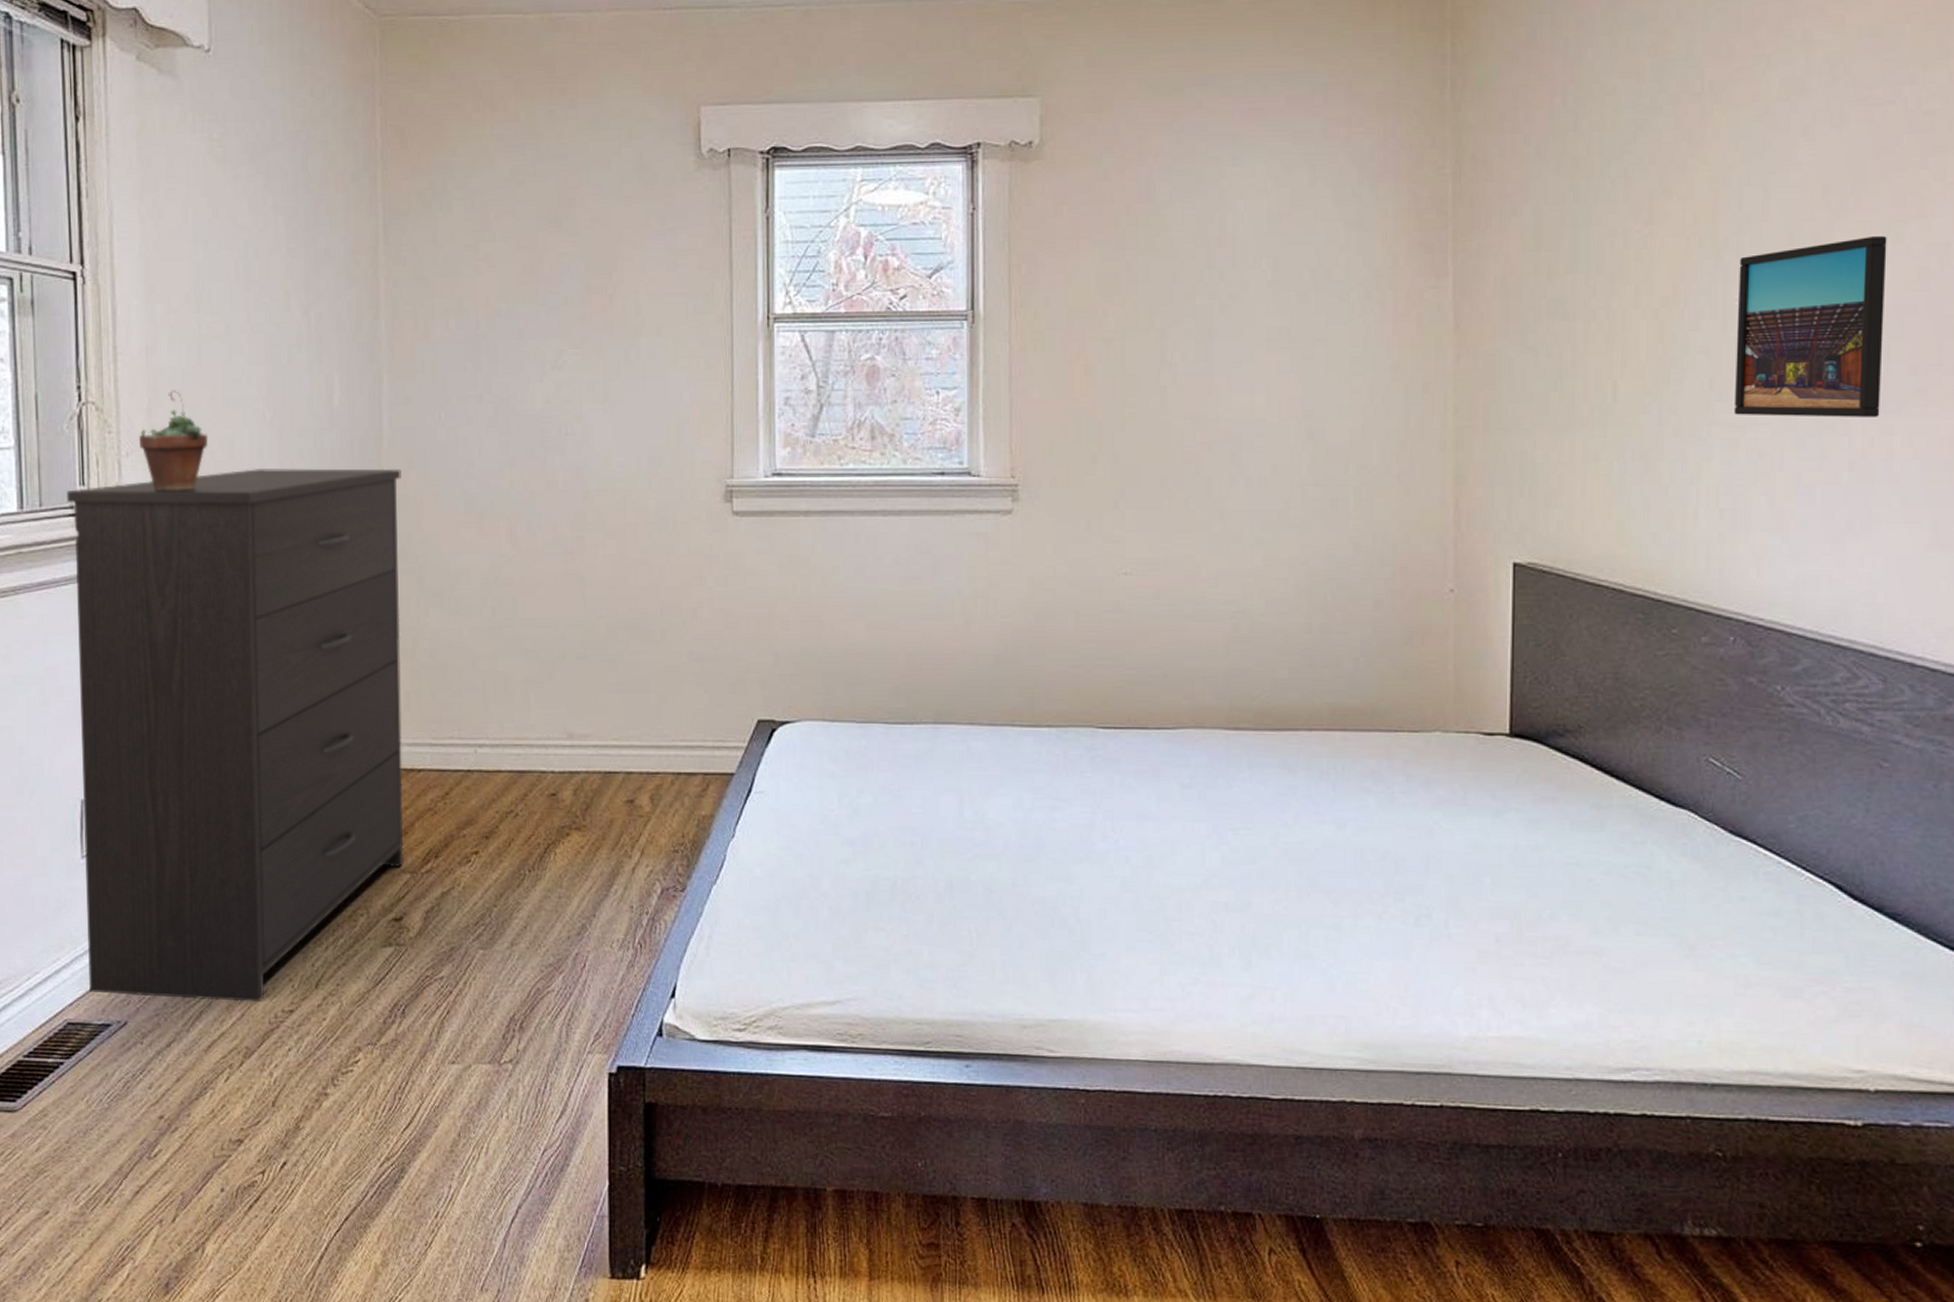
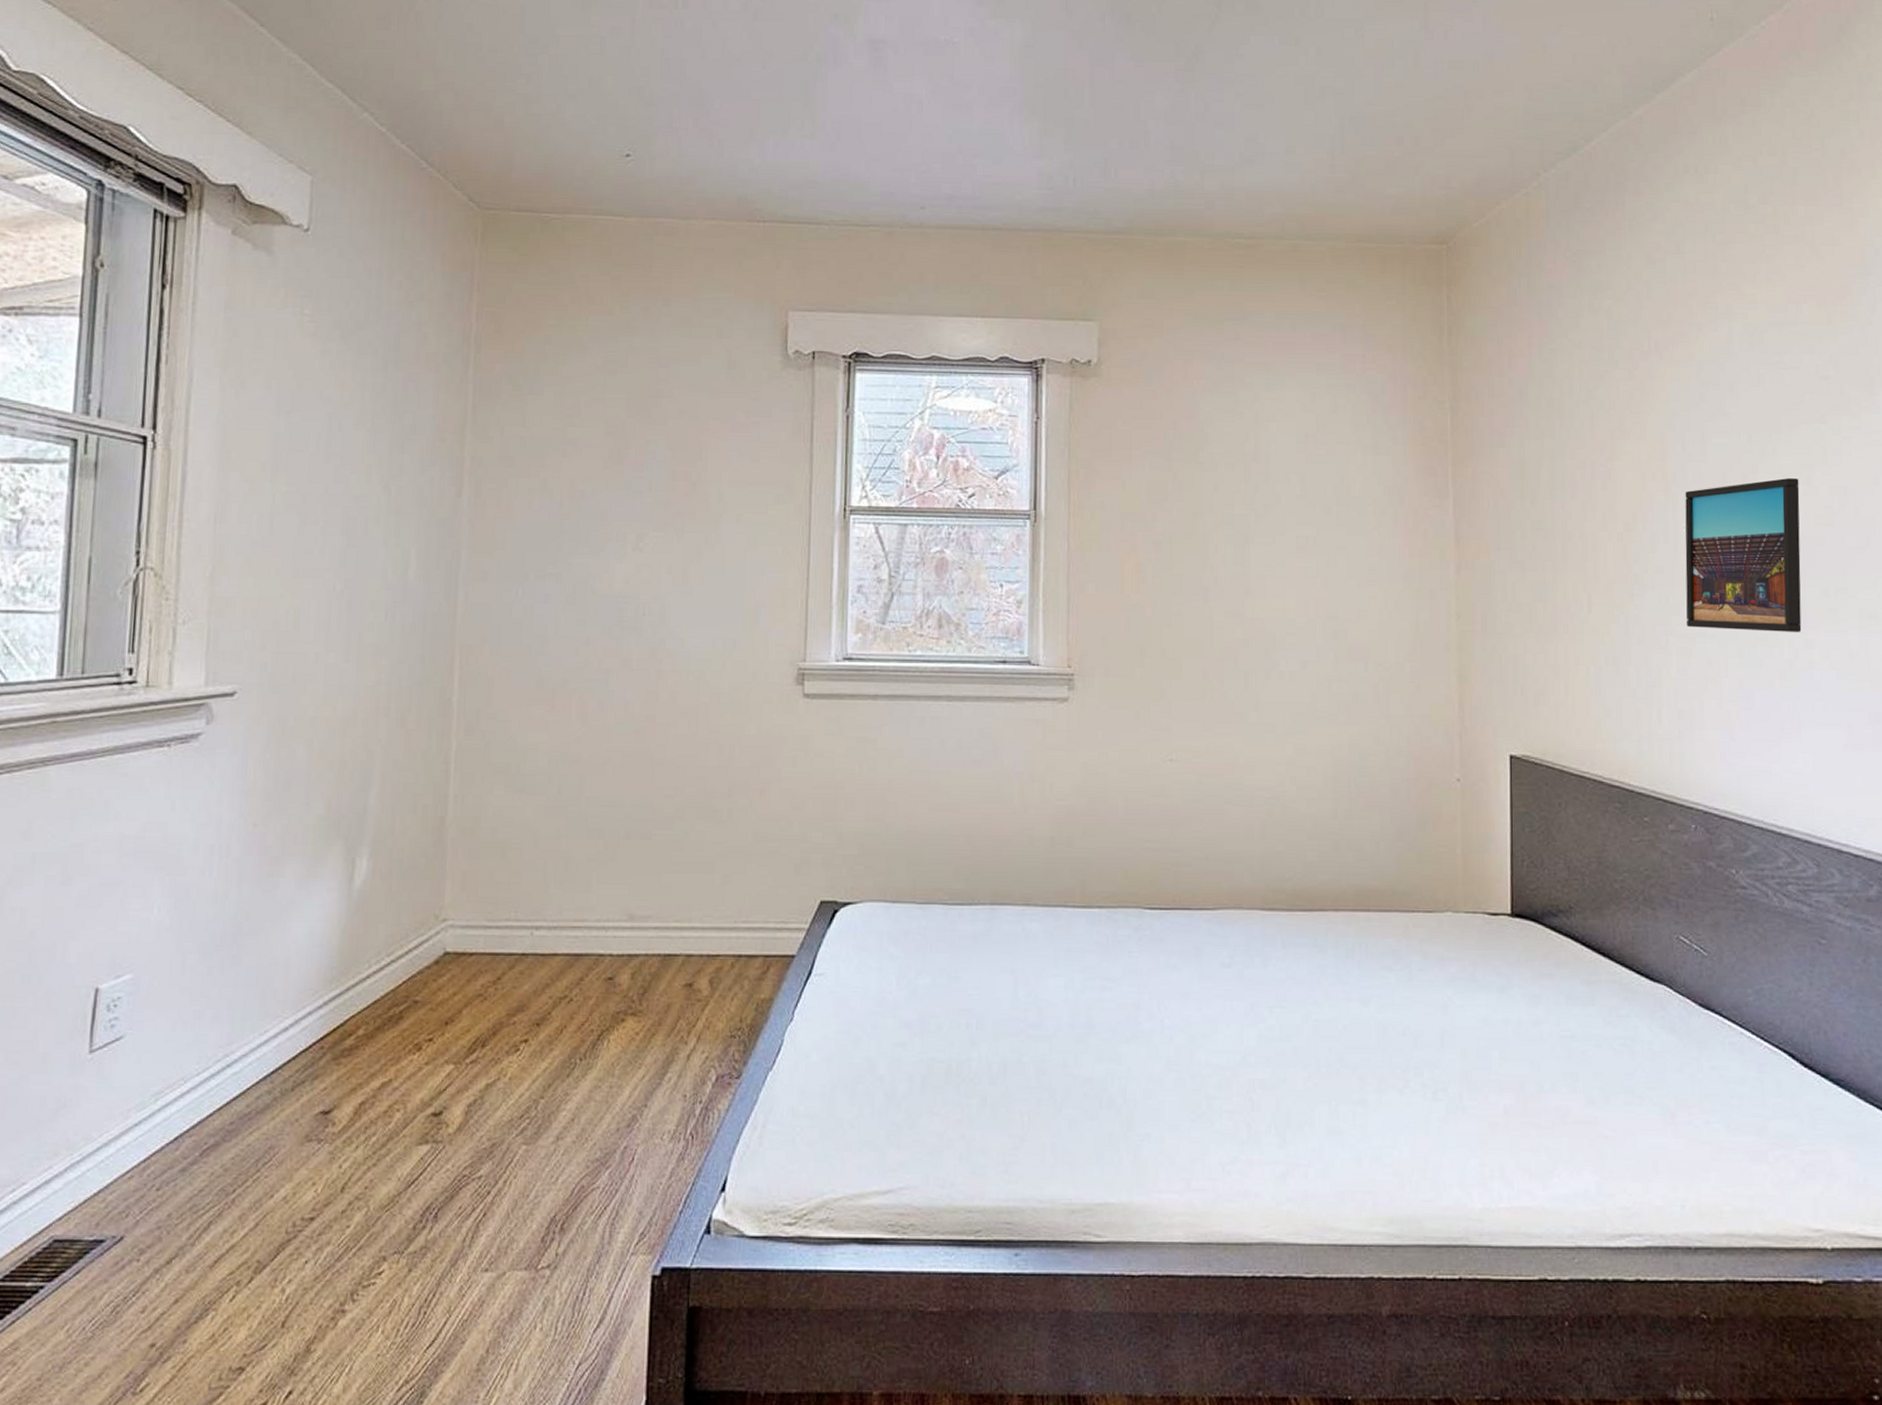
dresser: present [66,467,404,1002] -> none [83,639,474,1210]
succulent plant: present [138,390,209,491] -> none [197,558,274,661]

